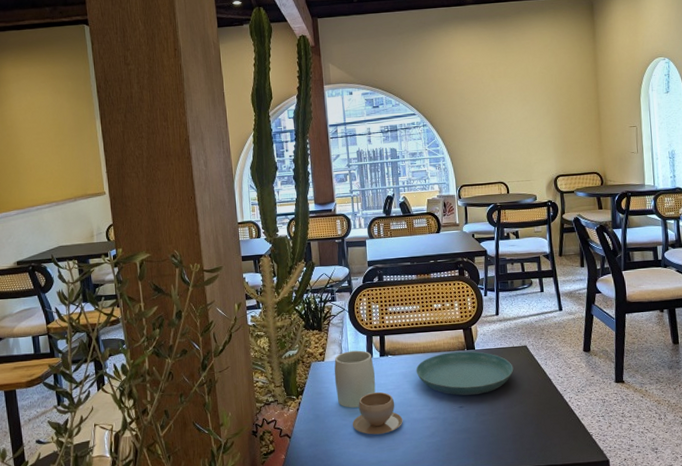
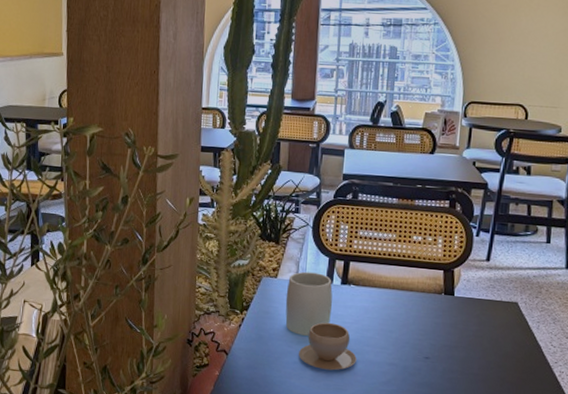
saucer: present [416,351,514,396] -> none [380,293,497,348]

